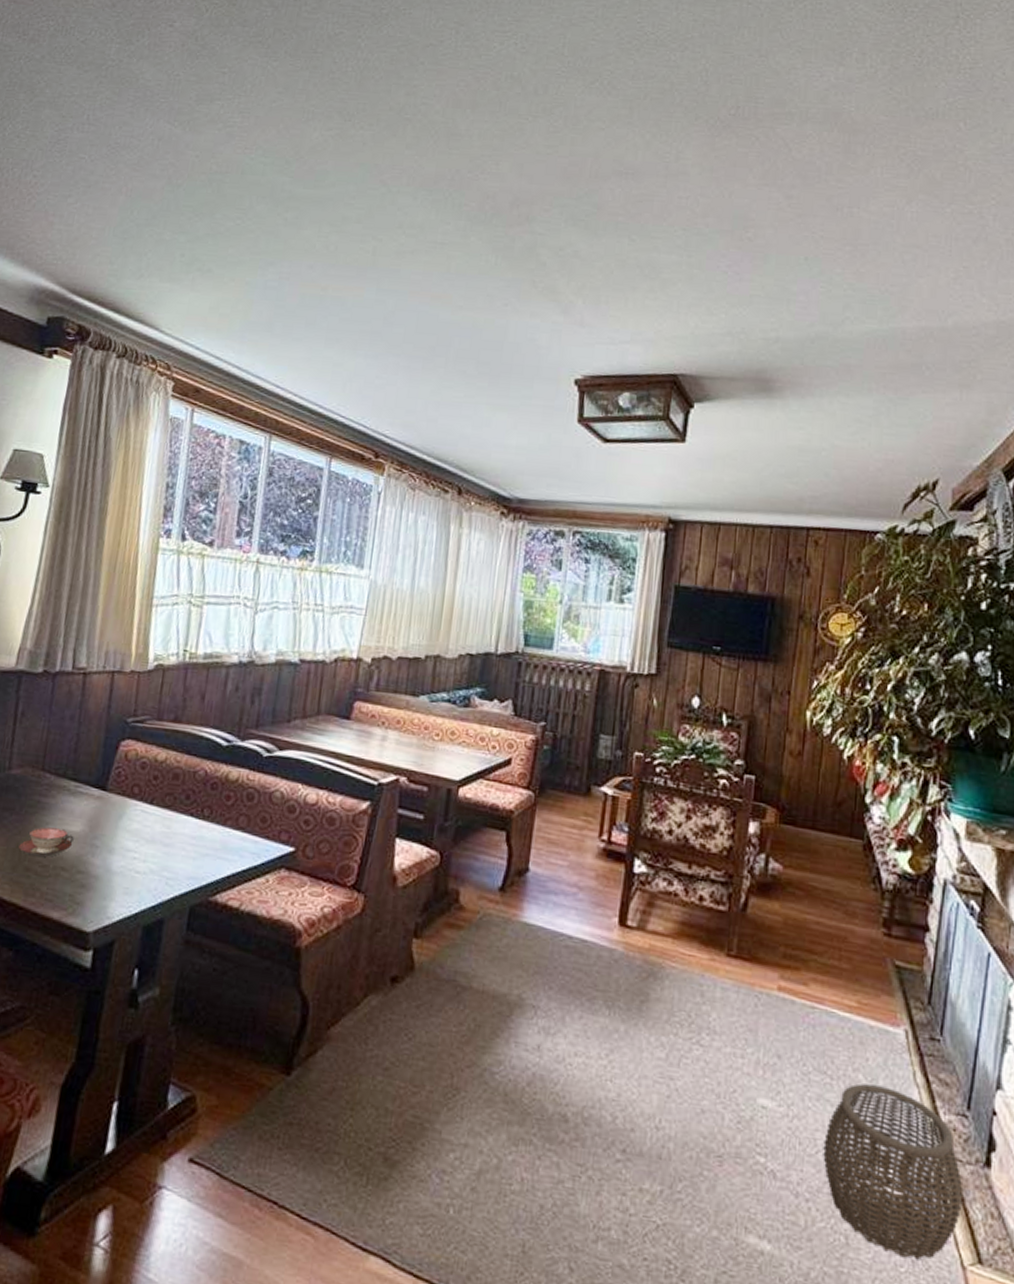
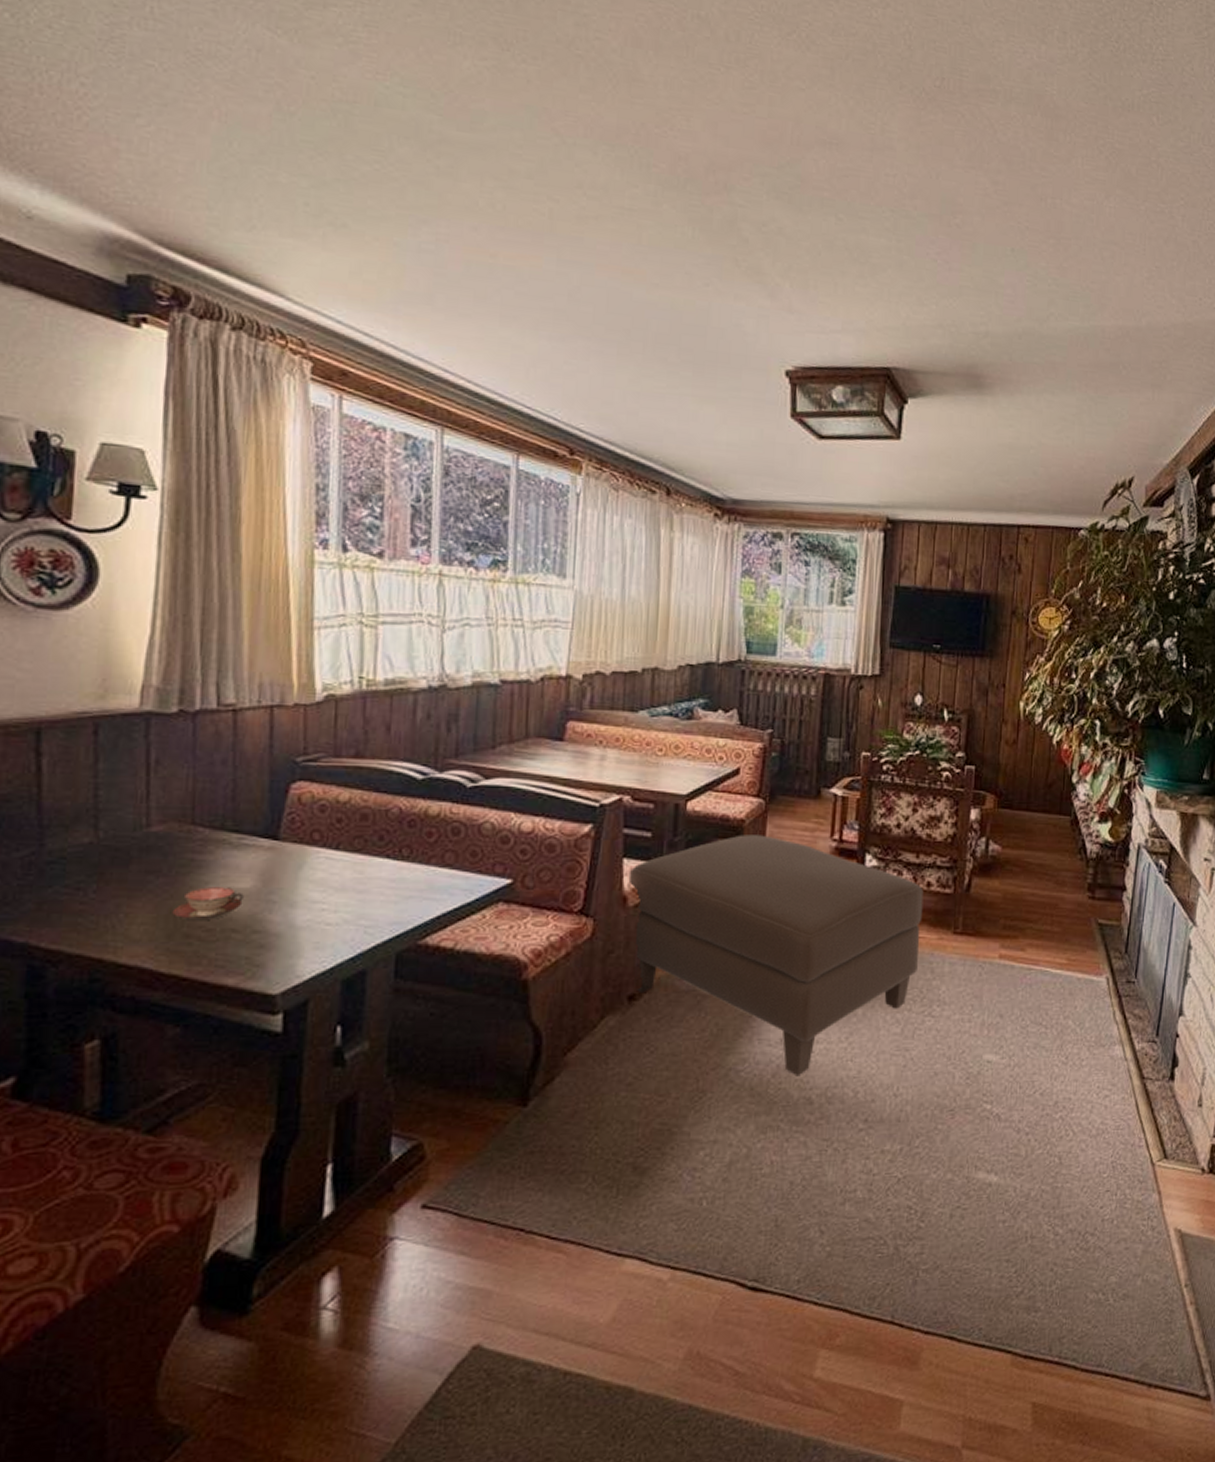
ottoman: none [398,826,695,1088] -> present [628,835,924,1075]
woven basket: present [823,1083,964,1260] -> none [1040,1028,1153,1166]

